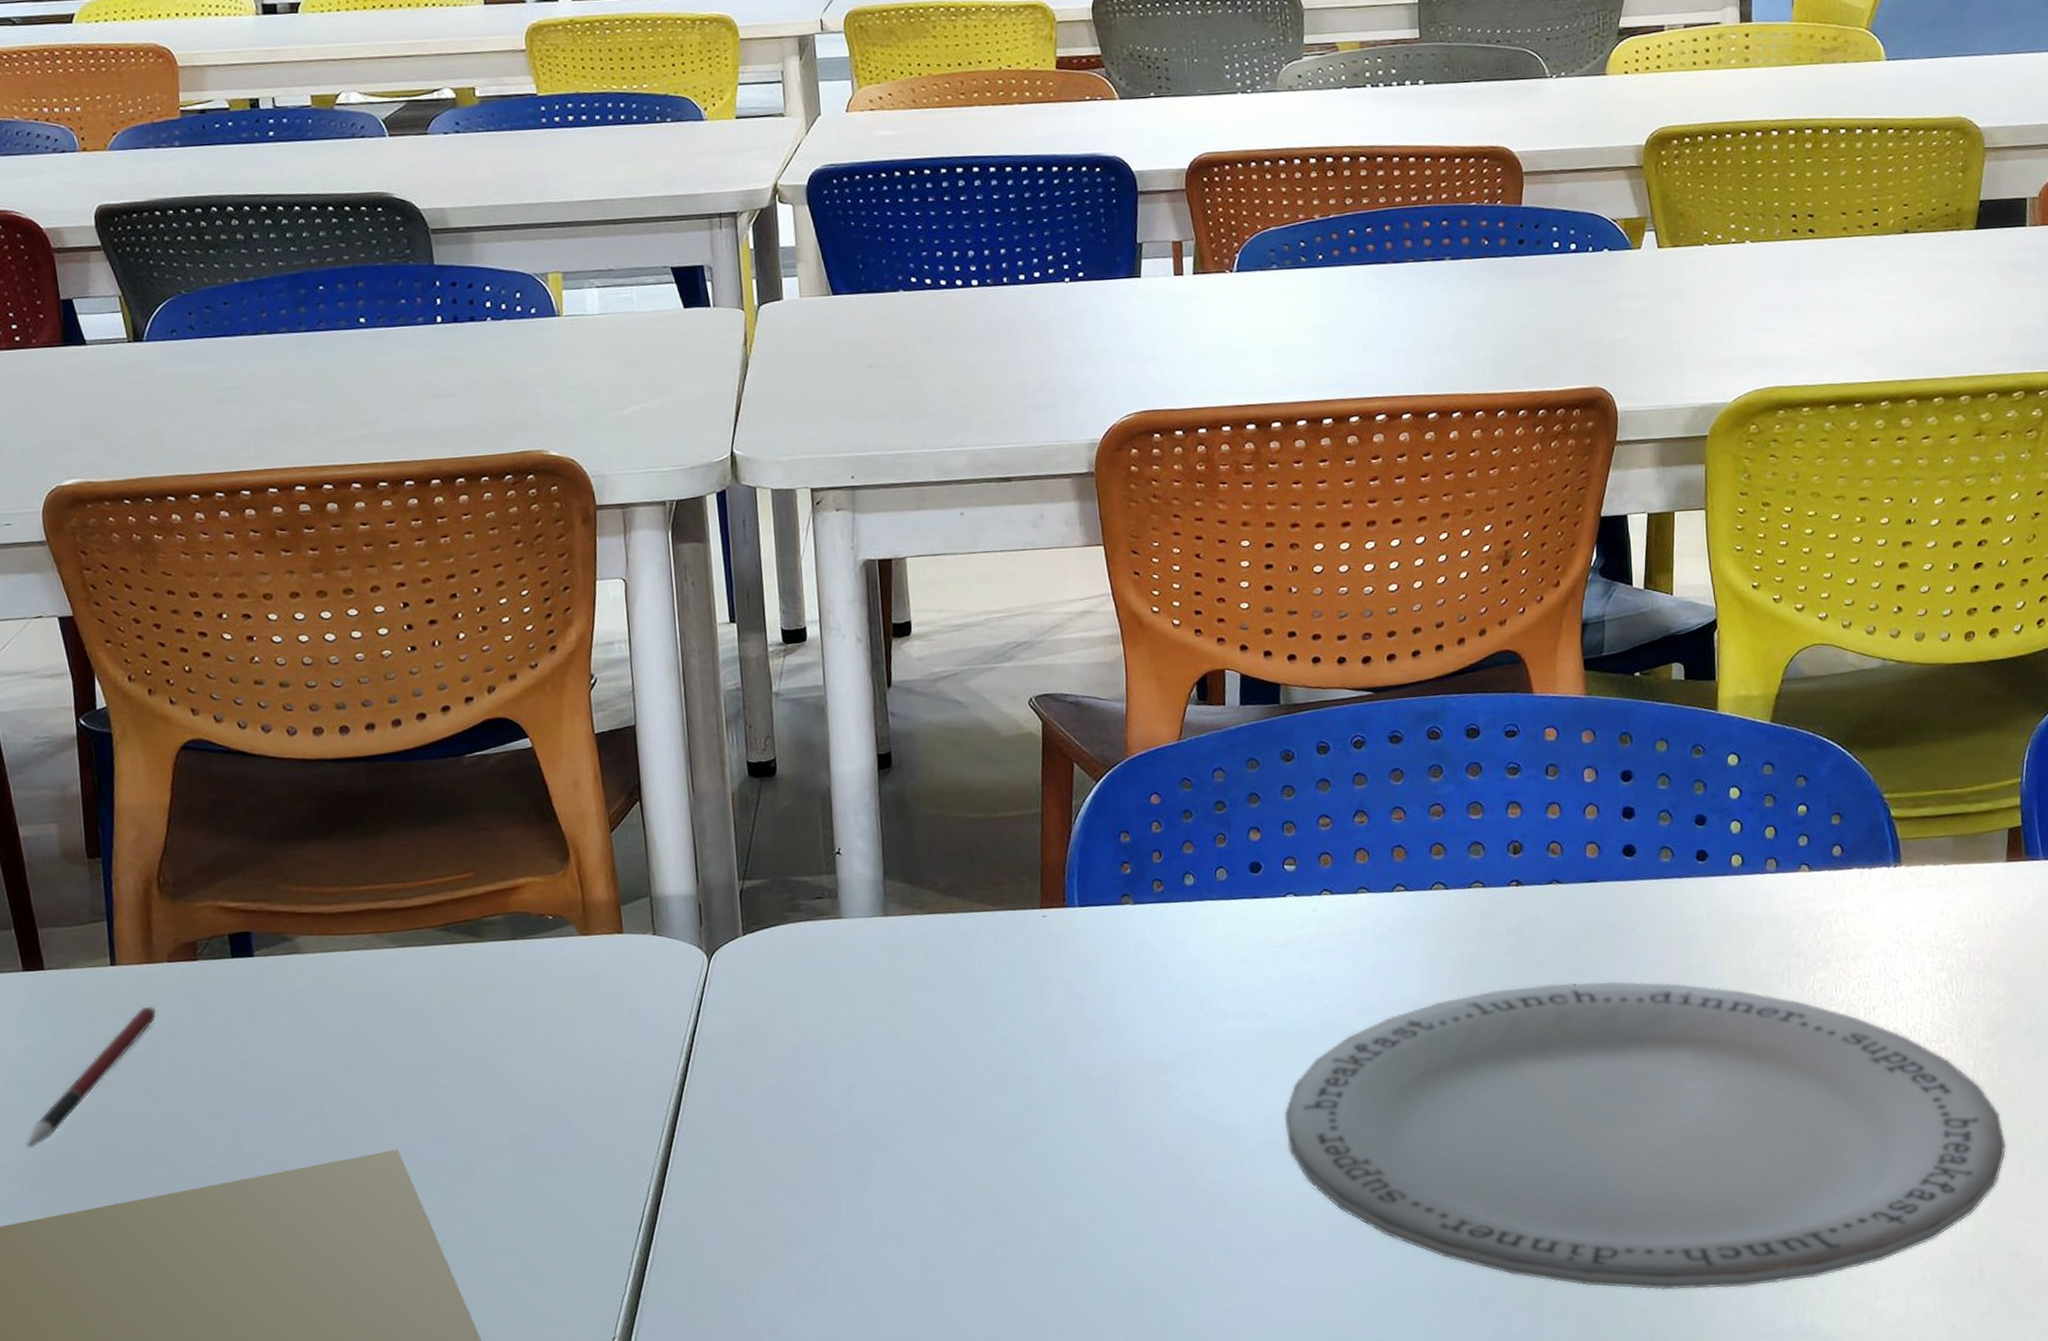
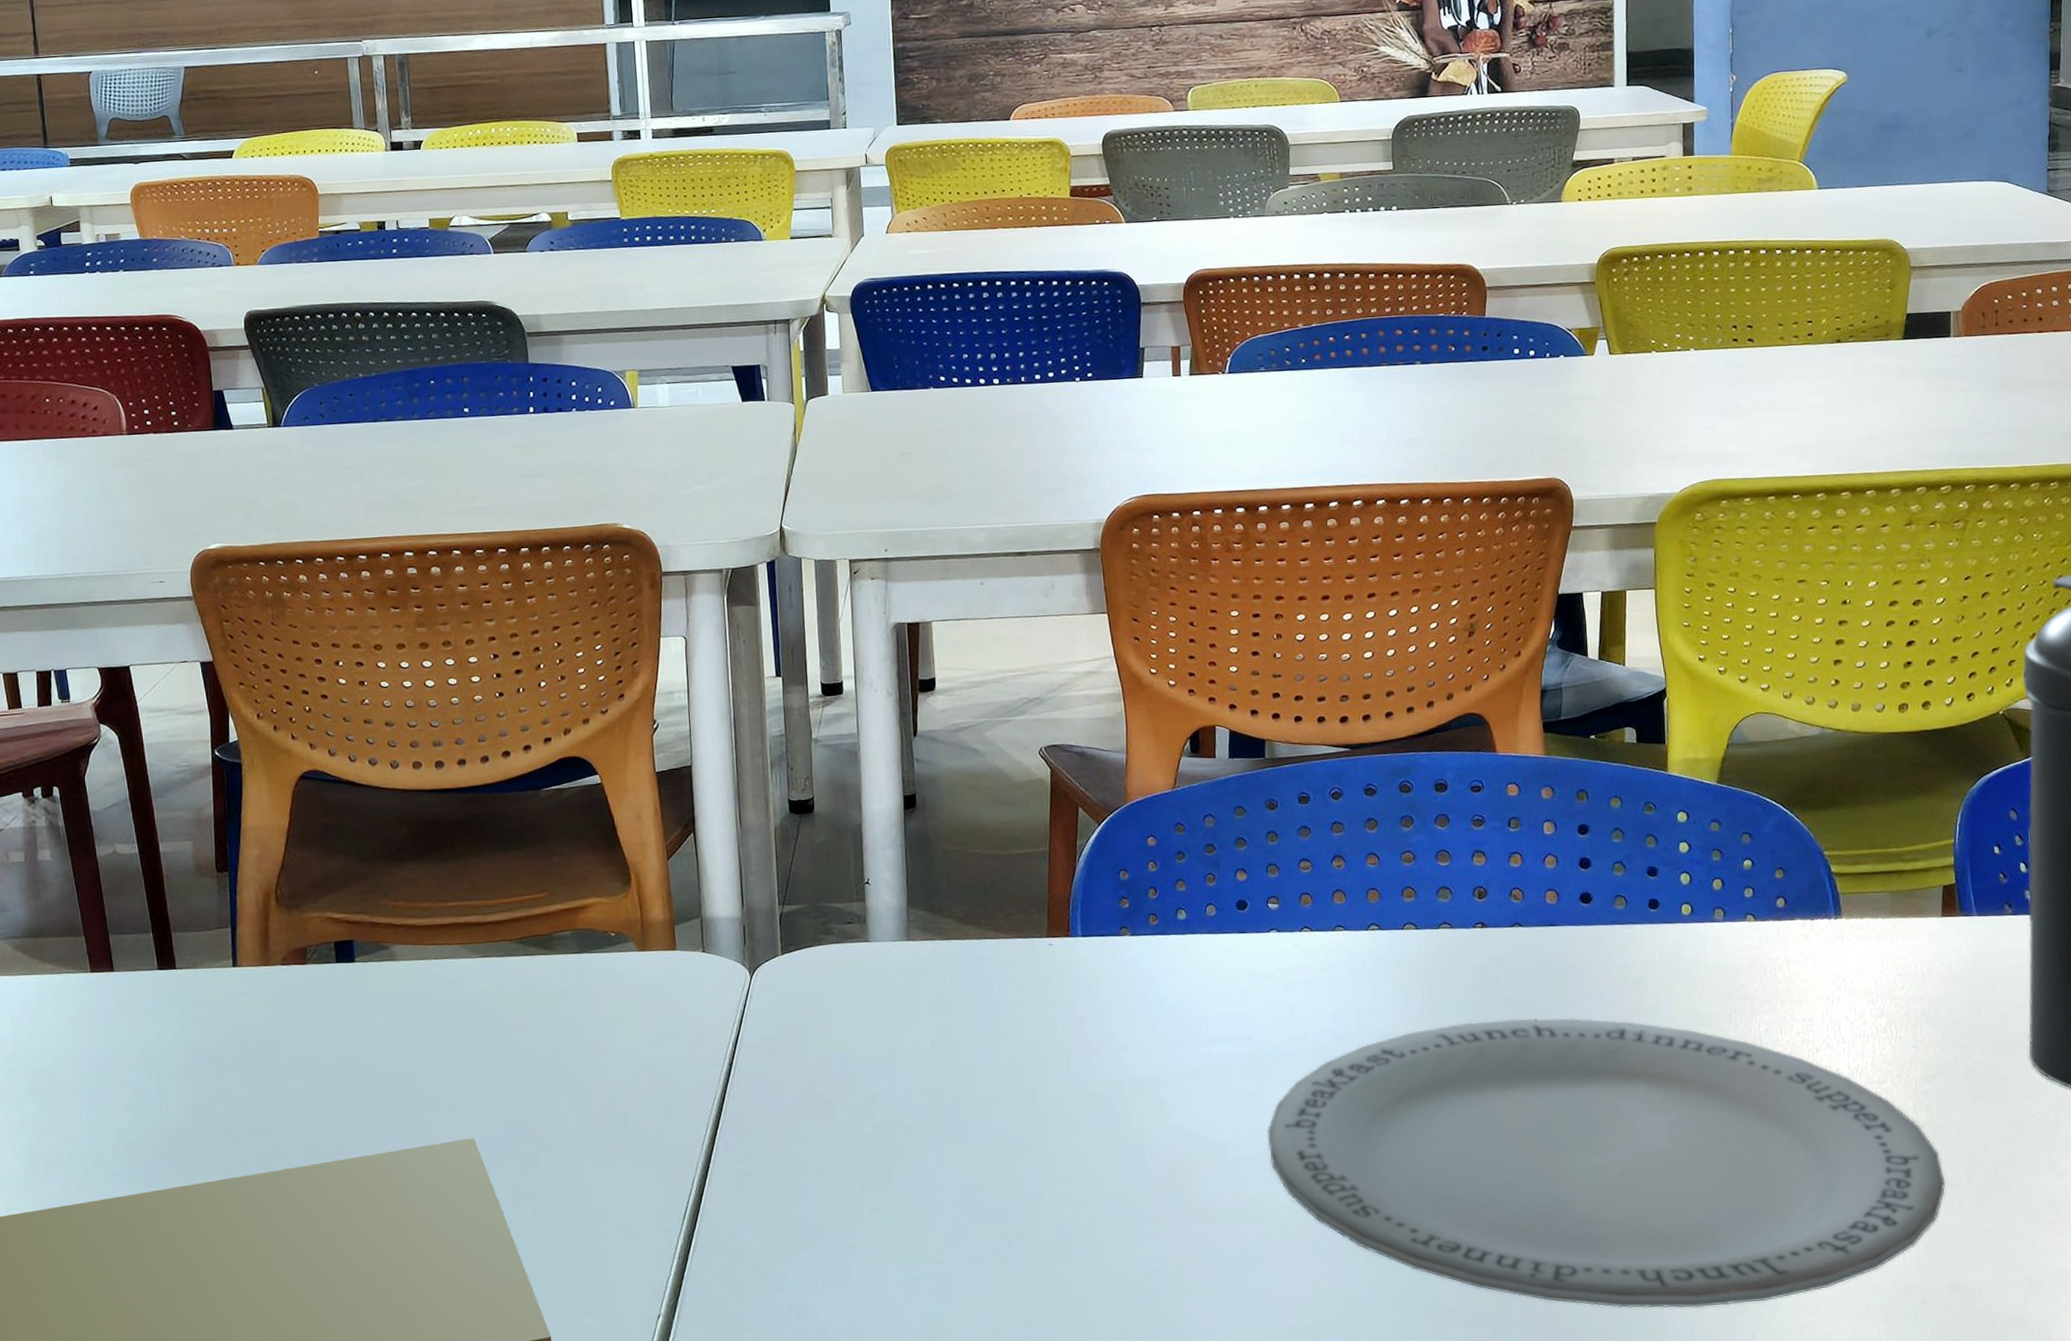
pen: present [25,1006,156,1148] -> none [154,1003,270,1126]

